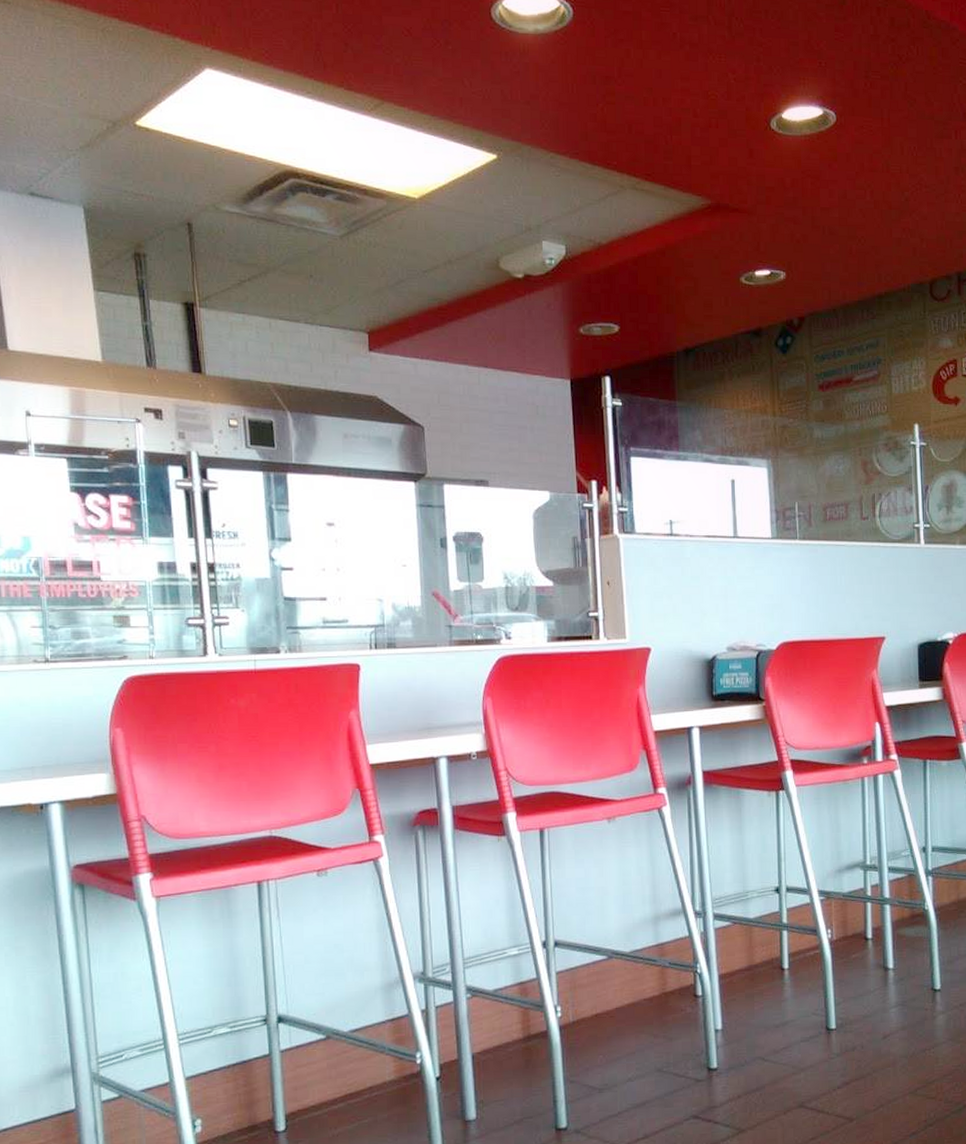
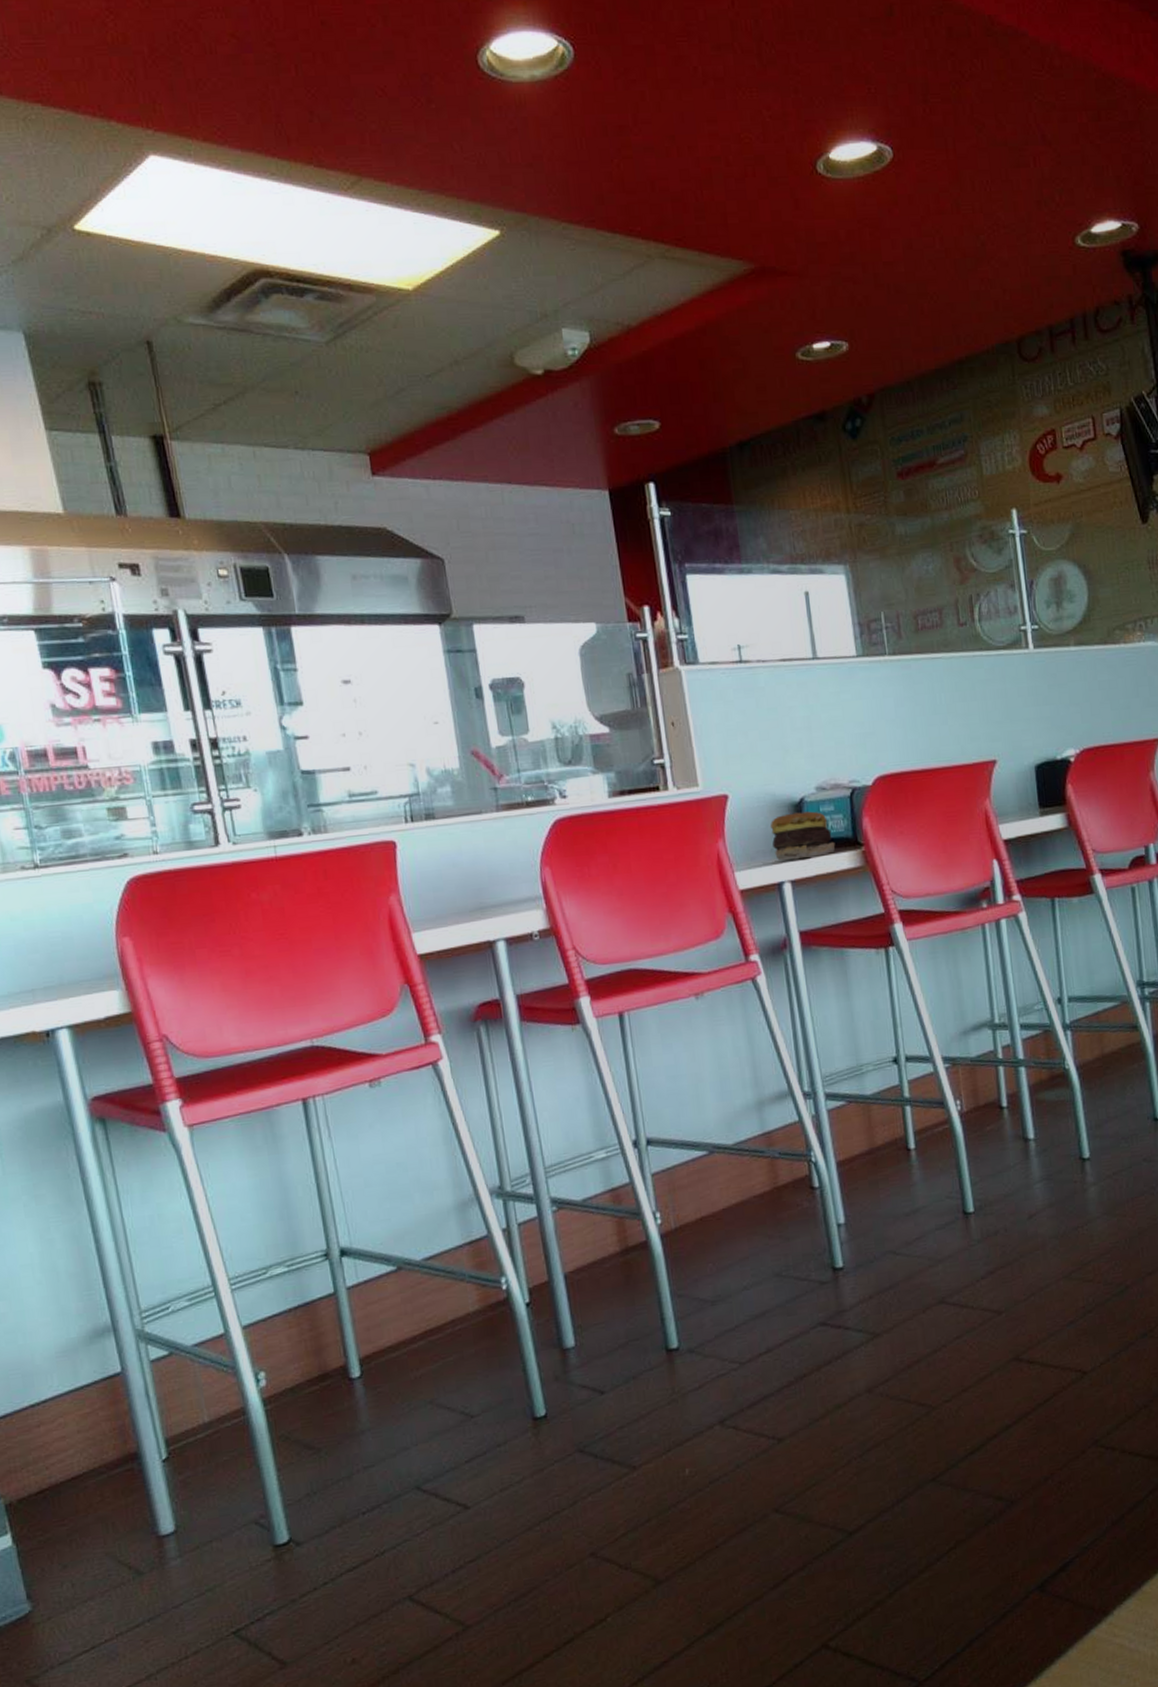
burger: none [685,668,740,709] -> present [770,811,835,861]

